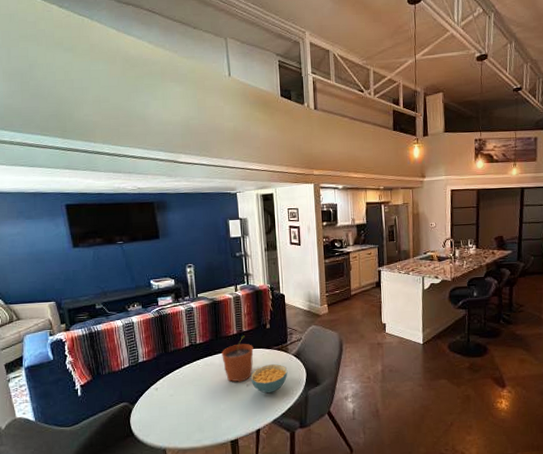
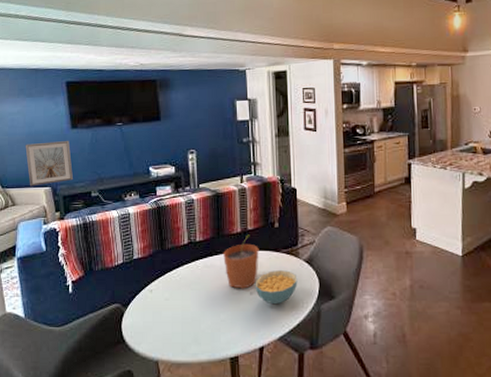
picture frame: none [27,259,78,302] -> present [25,141,74,187]

